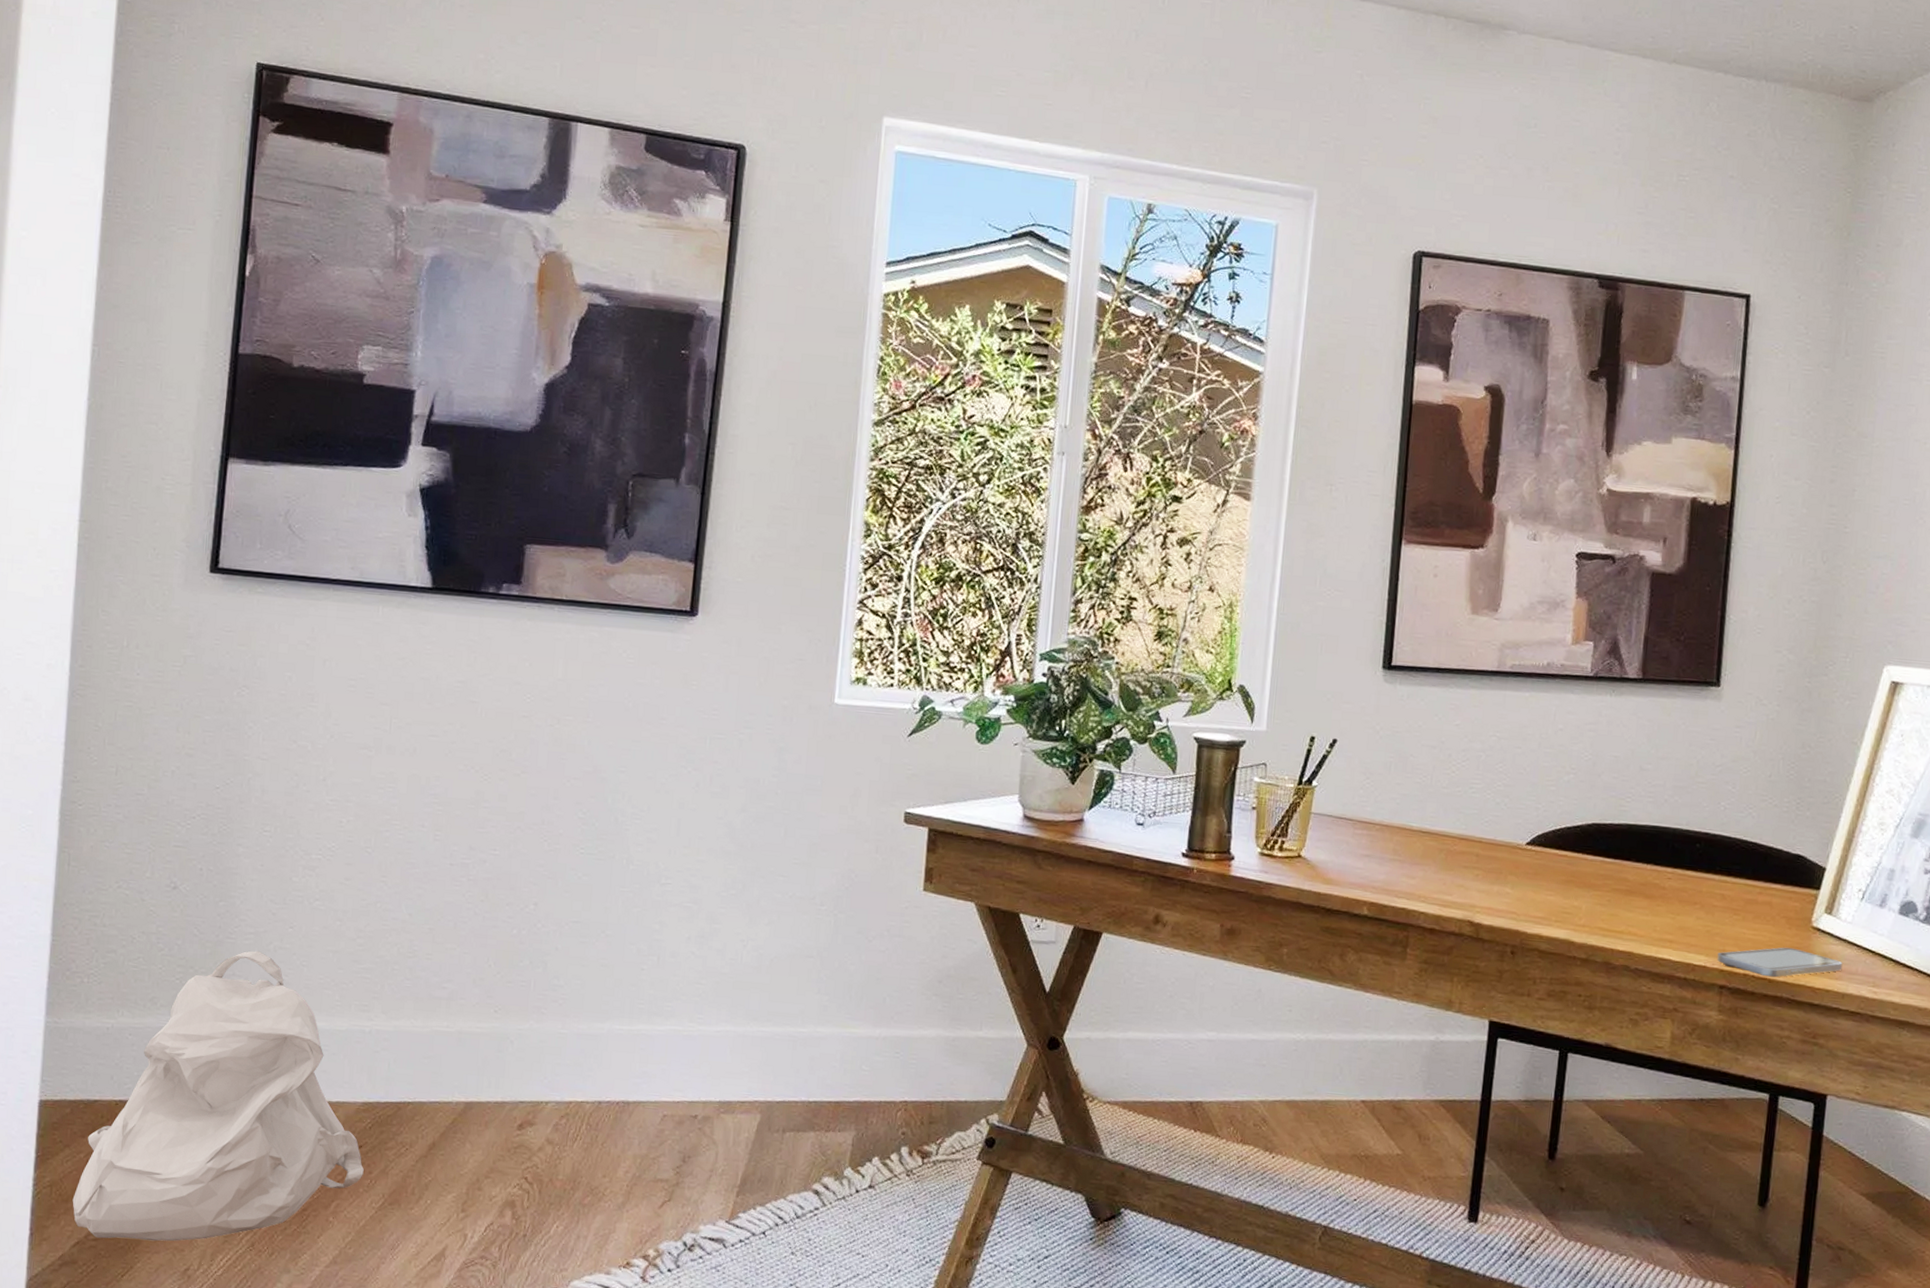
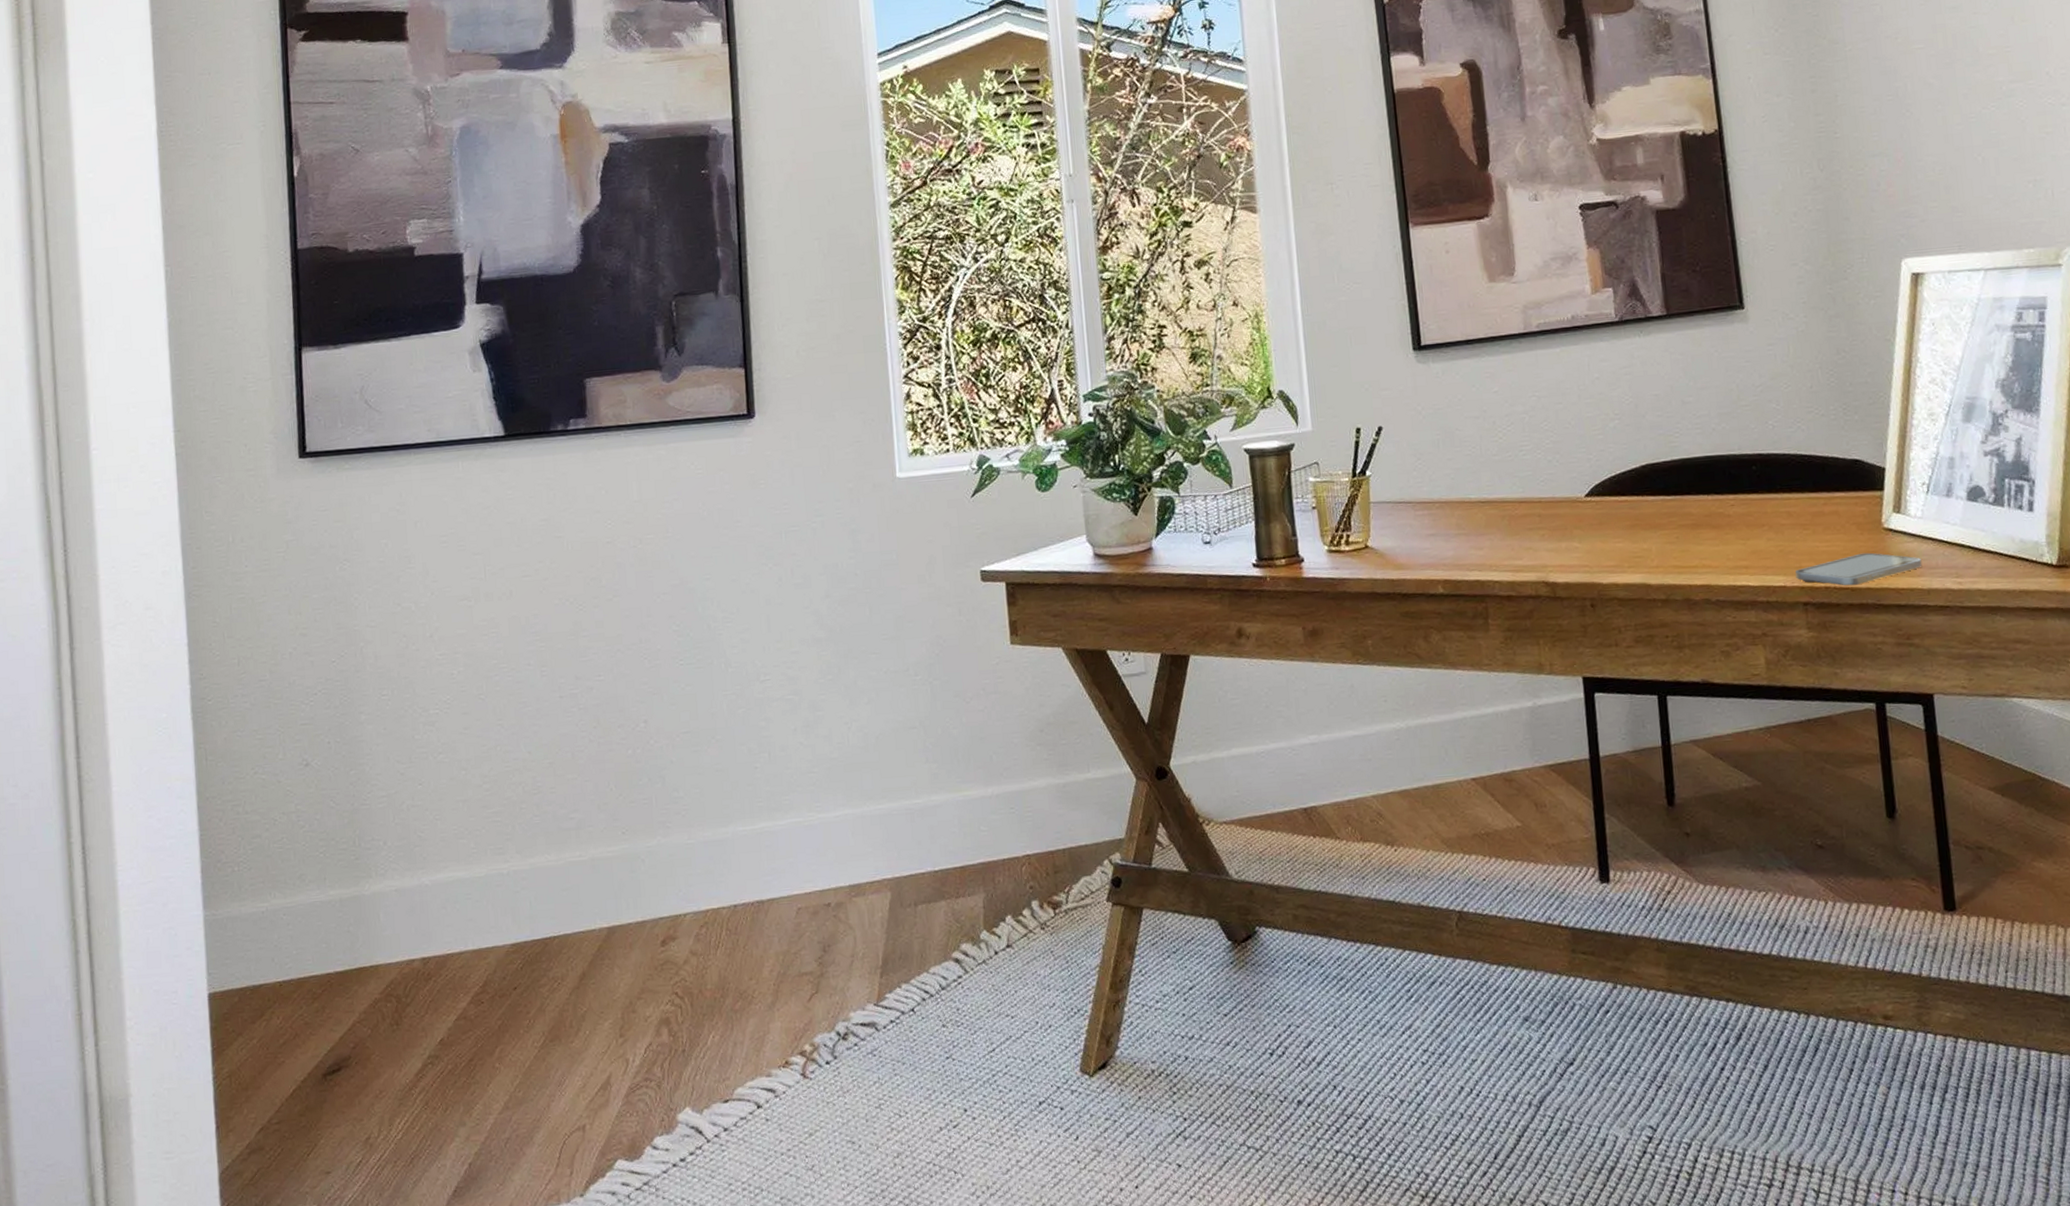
backpack: present [72,951,365,1242] -> none [251,813,522,1121]

